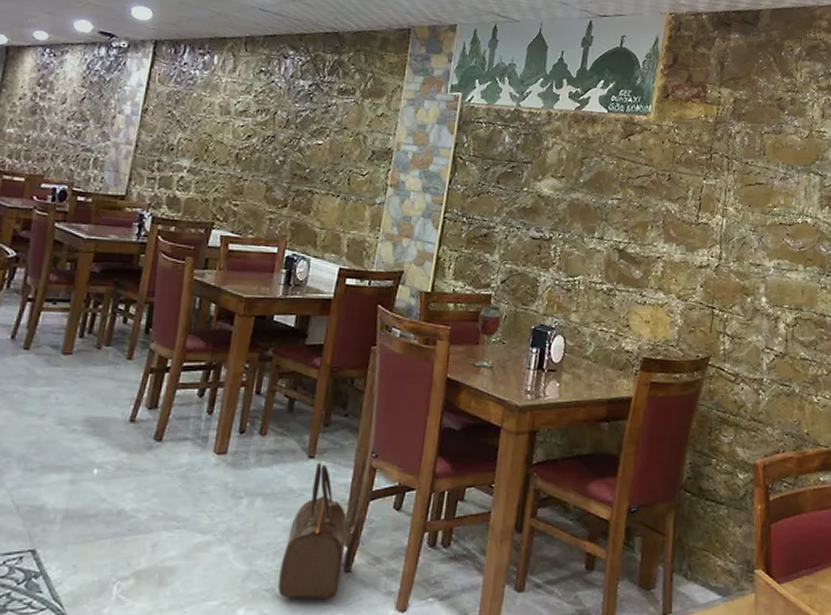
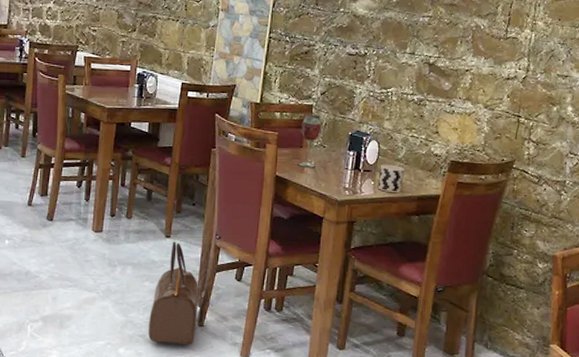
cup: none [563,362,593,397] -> present [377,164,404,194]

